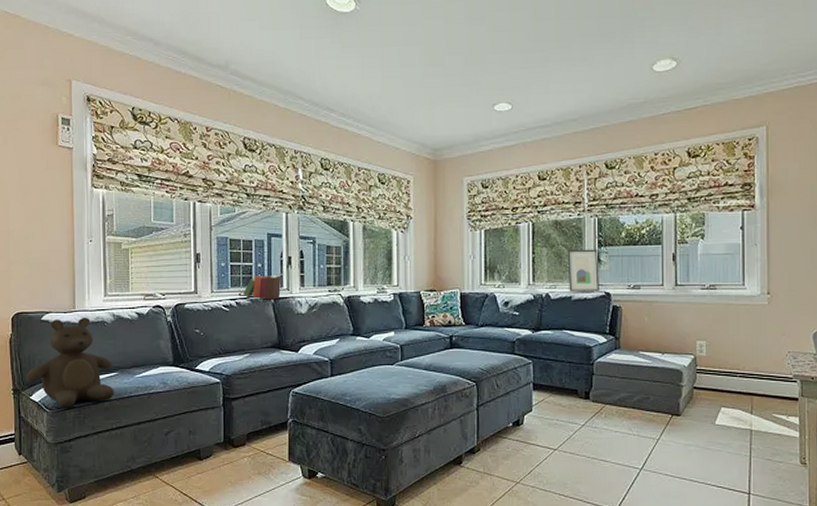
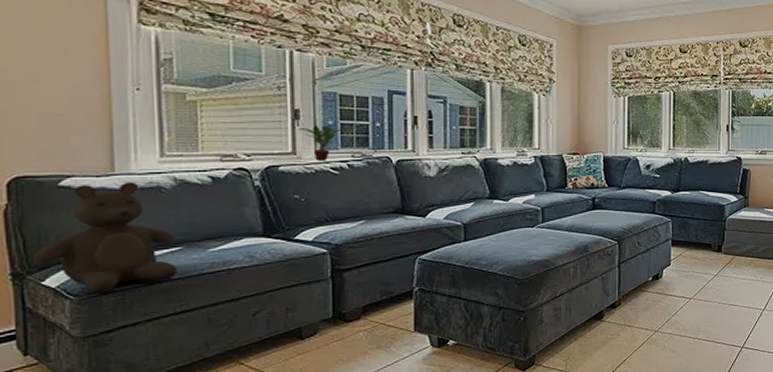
potted plant: none [198,266,237,299] -> present [297,124,349,161]
books: present [243,275,282,300] -> none [357,136,406,162]
picture frame: present [567,249,599,292] -> none [704,118,732,157]

